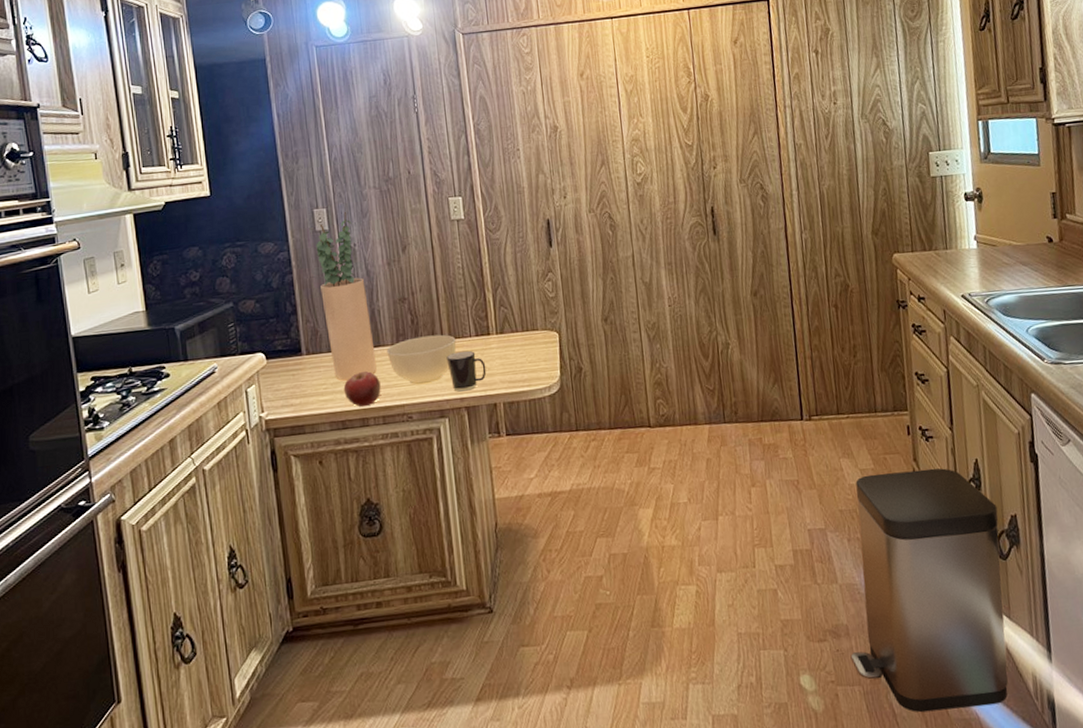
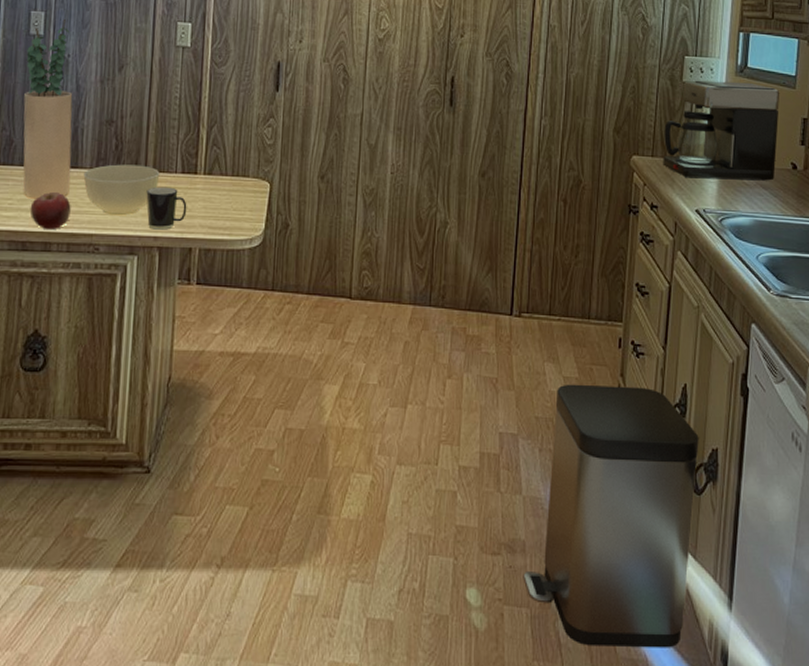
coffee maker: none [919,167,1033,266] -> present [663,80,779,181]

